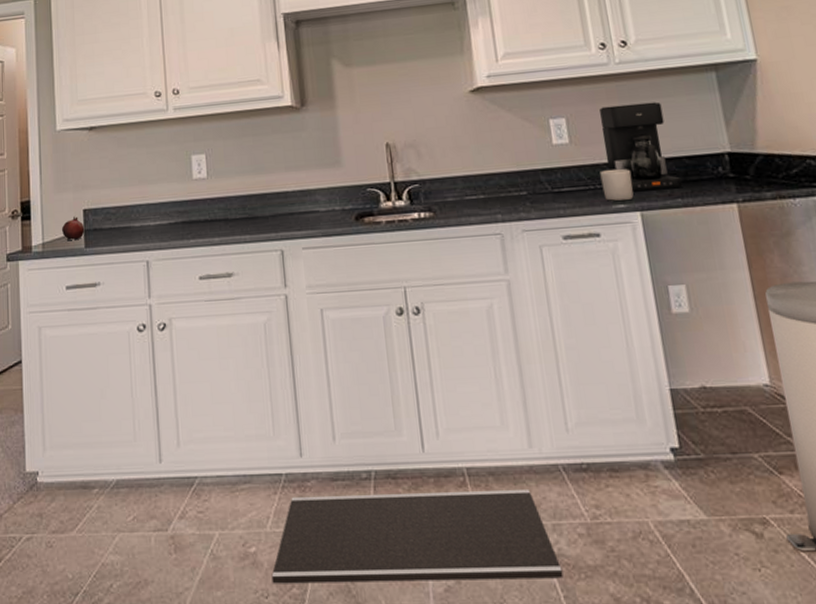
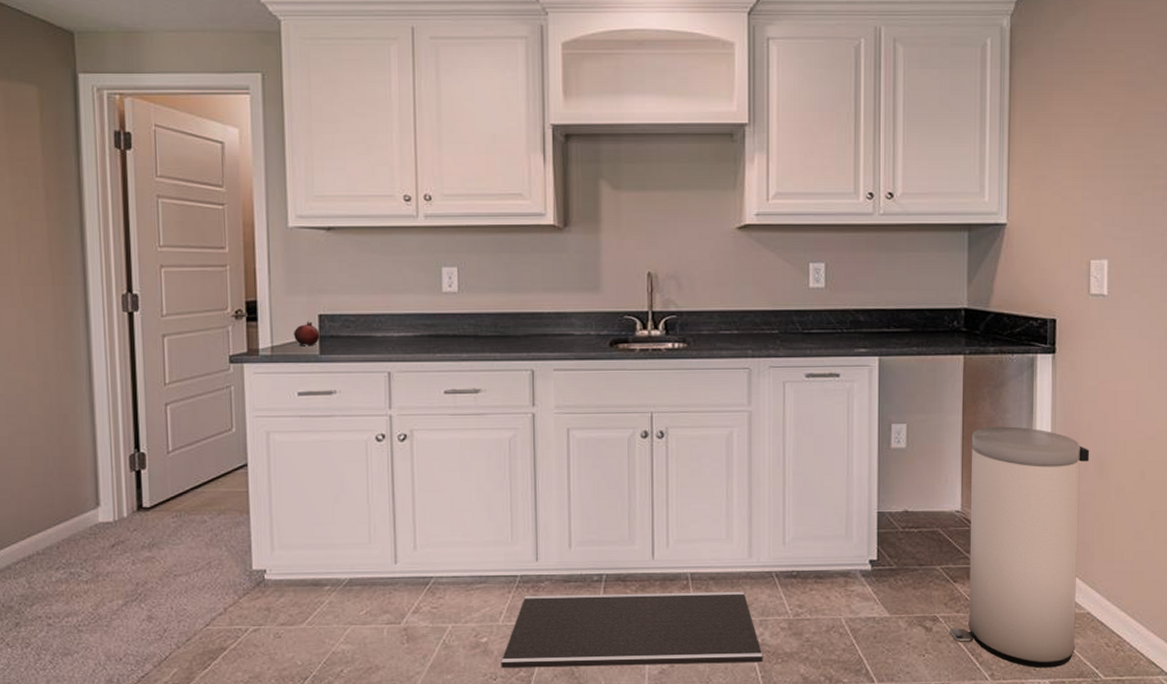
coffee maker: present [599,102,683,192] -> none [856,255,920,338]
mug: present [600,168,634,202] -> none [848,315,877,346]

